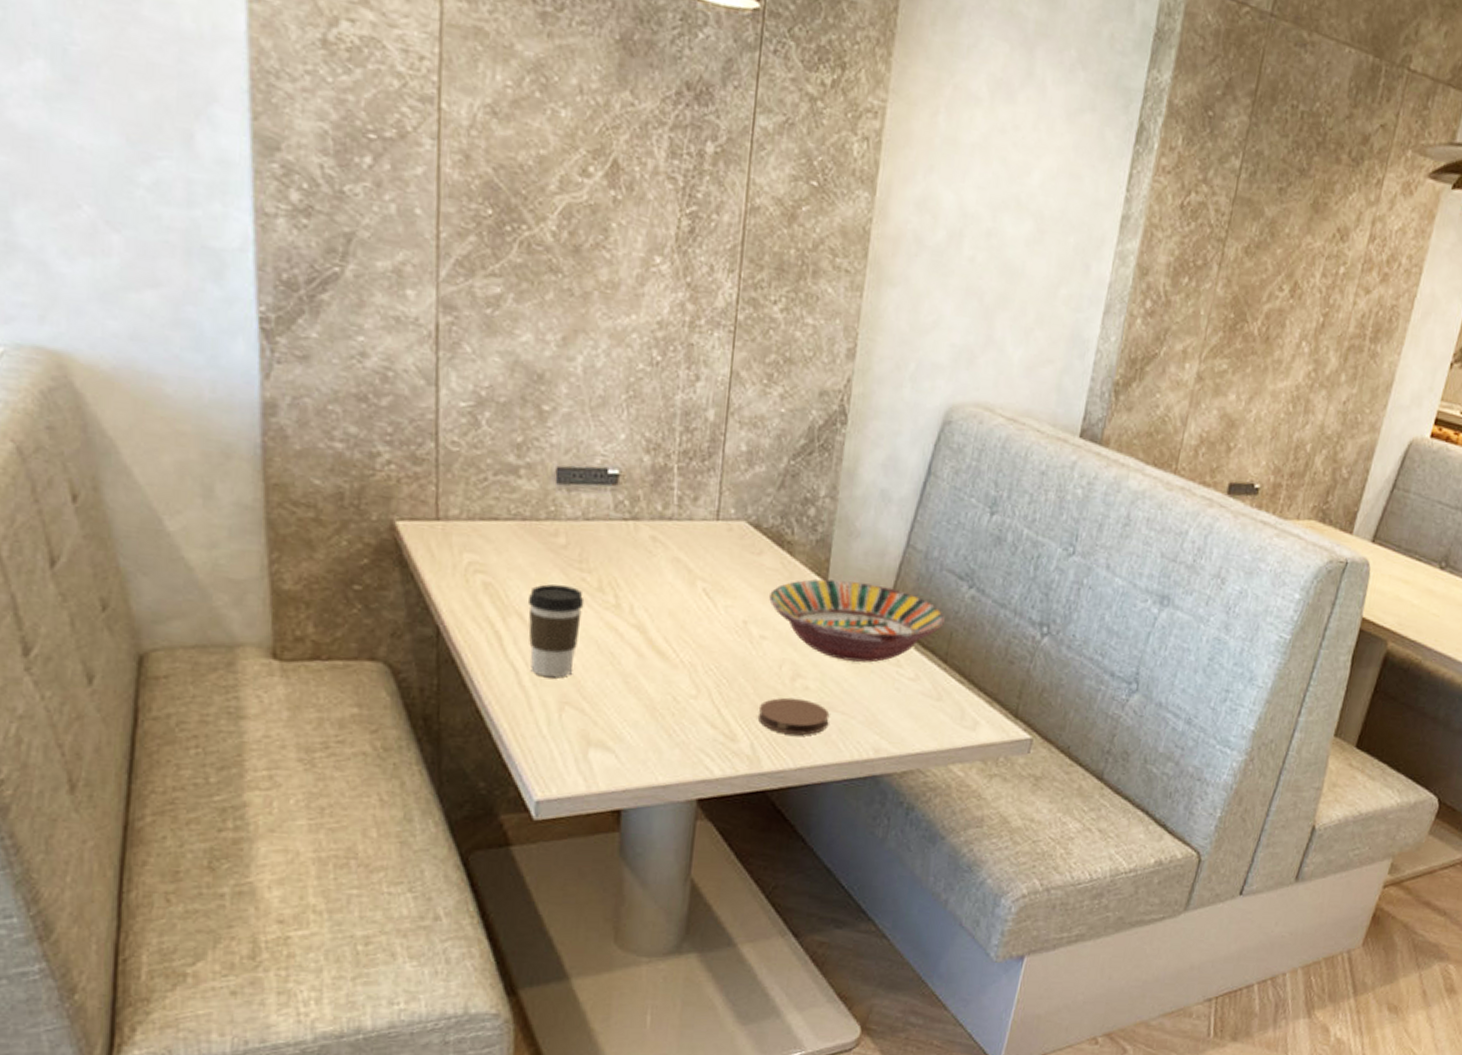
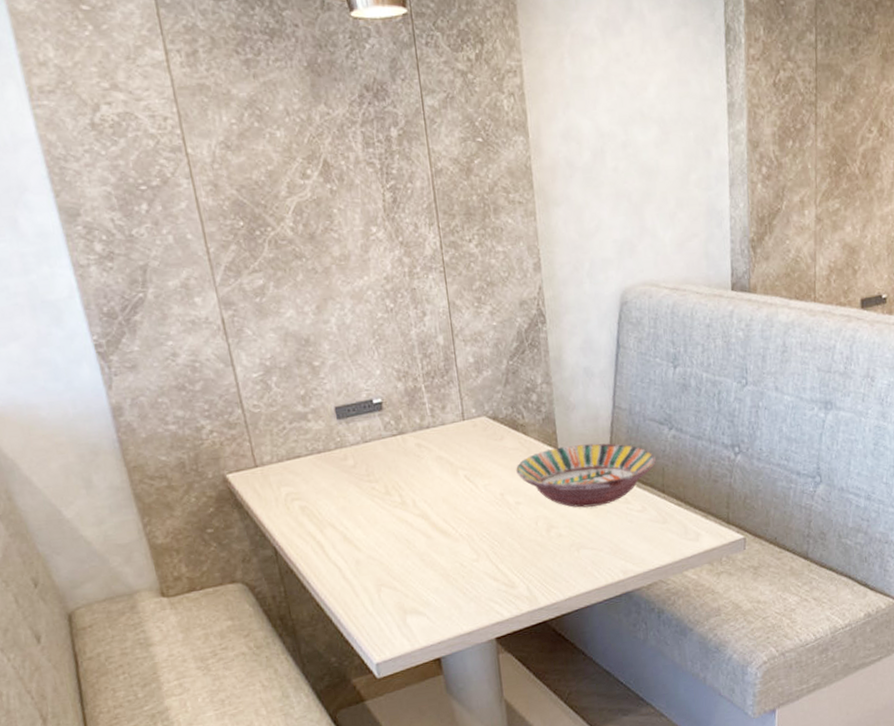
coffee cup: present [527,584,585,678] -> none [336,495,381,569]
coaster: present [757,697,830,736] -> none [526,544,583,574]

